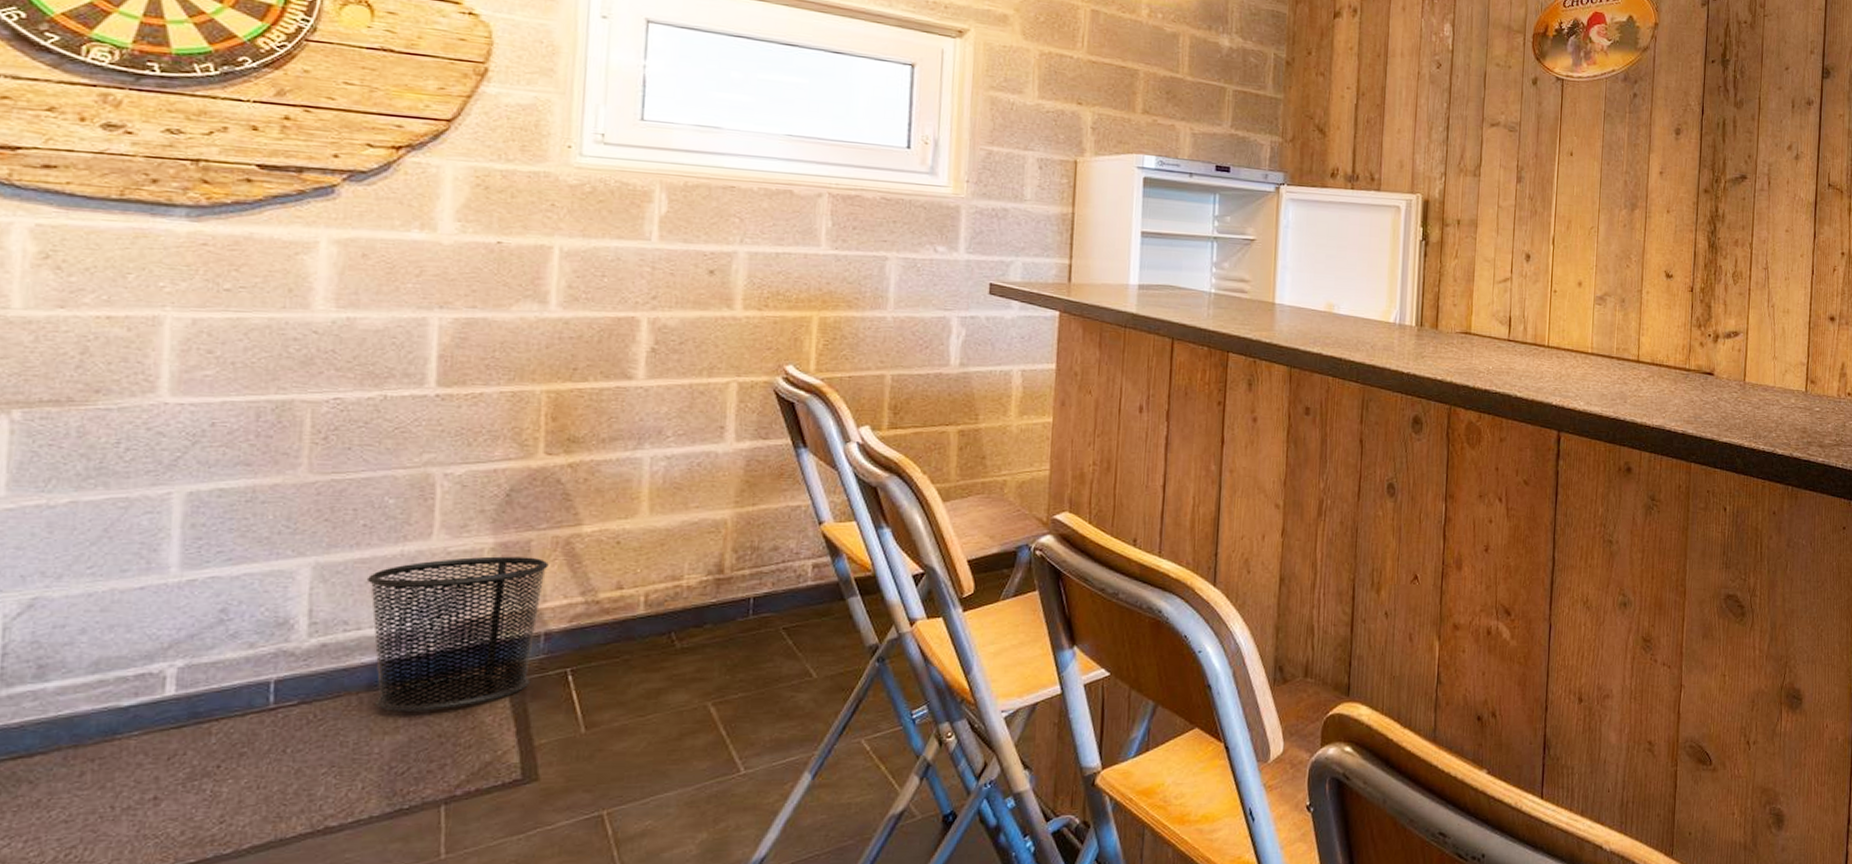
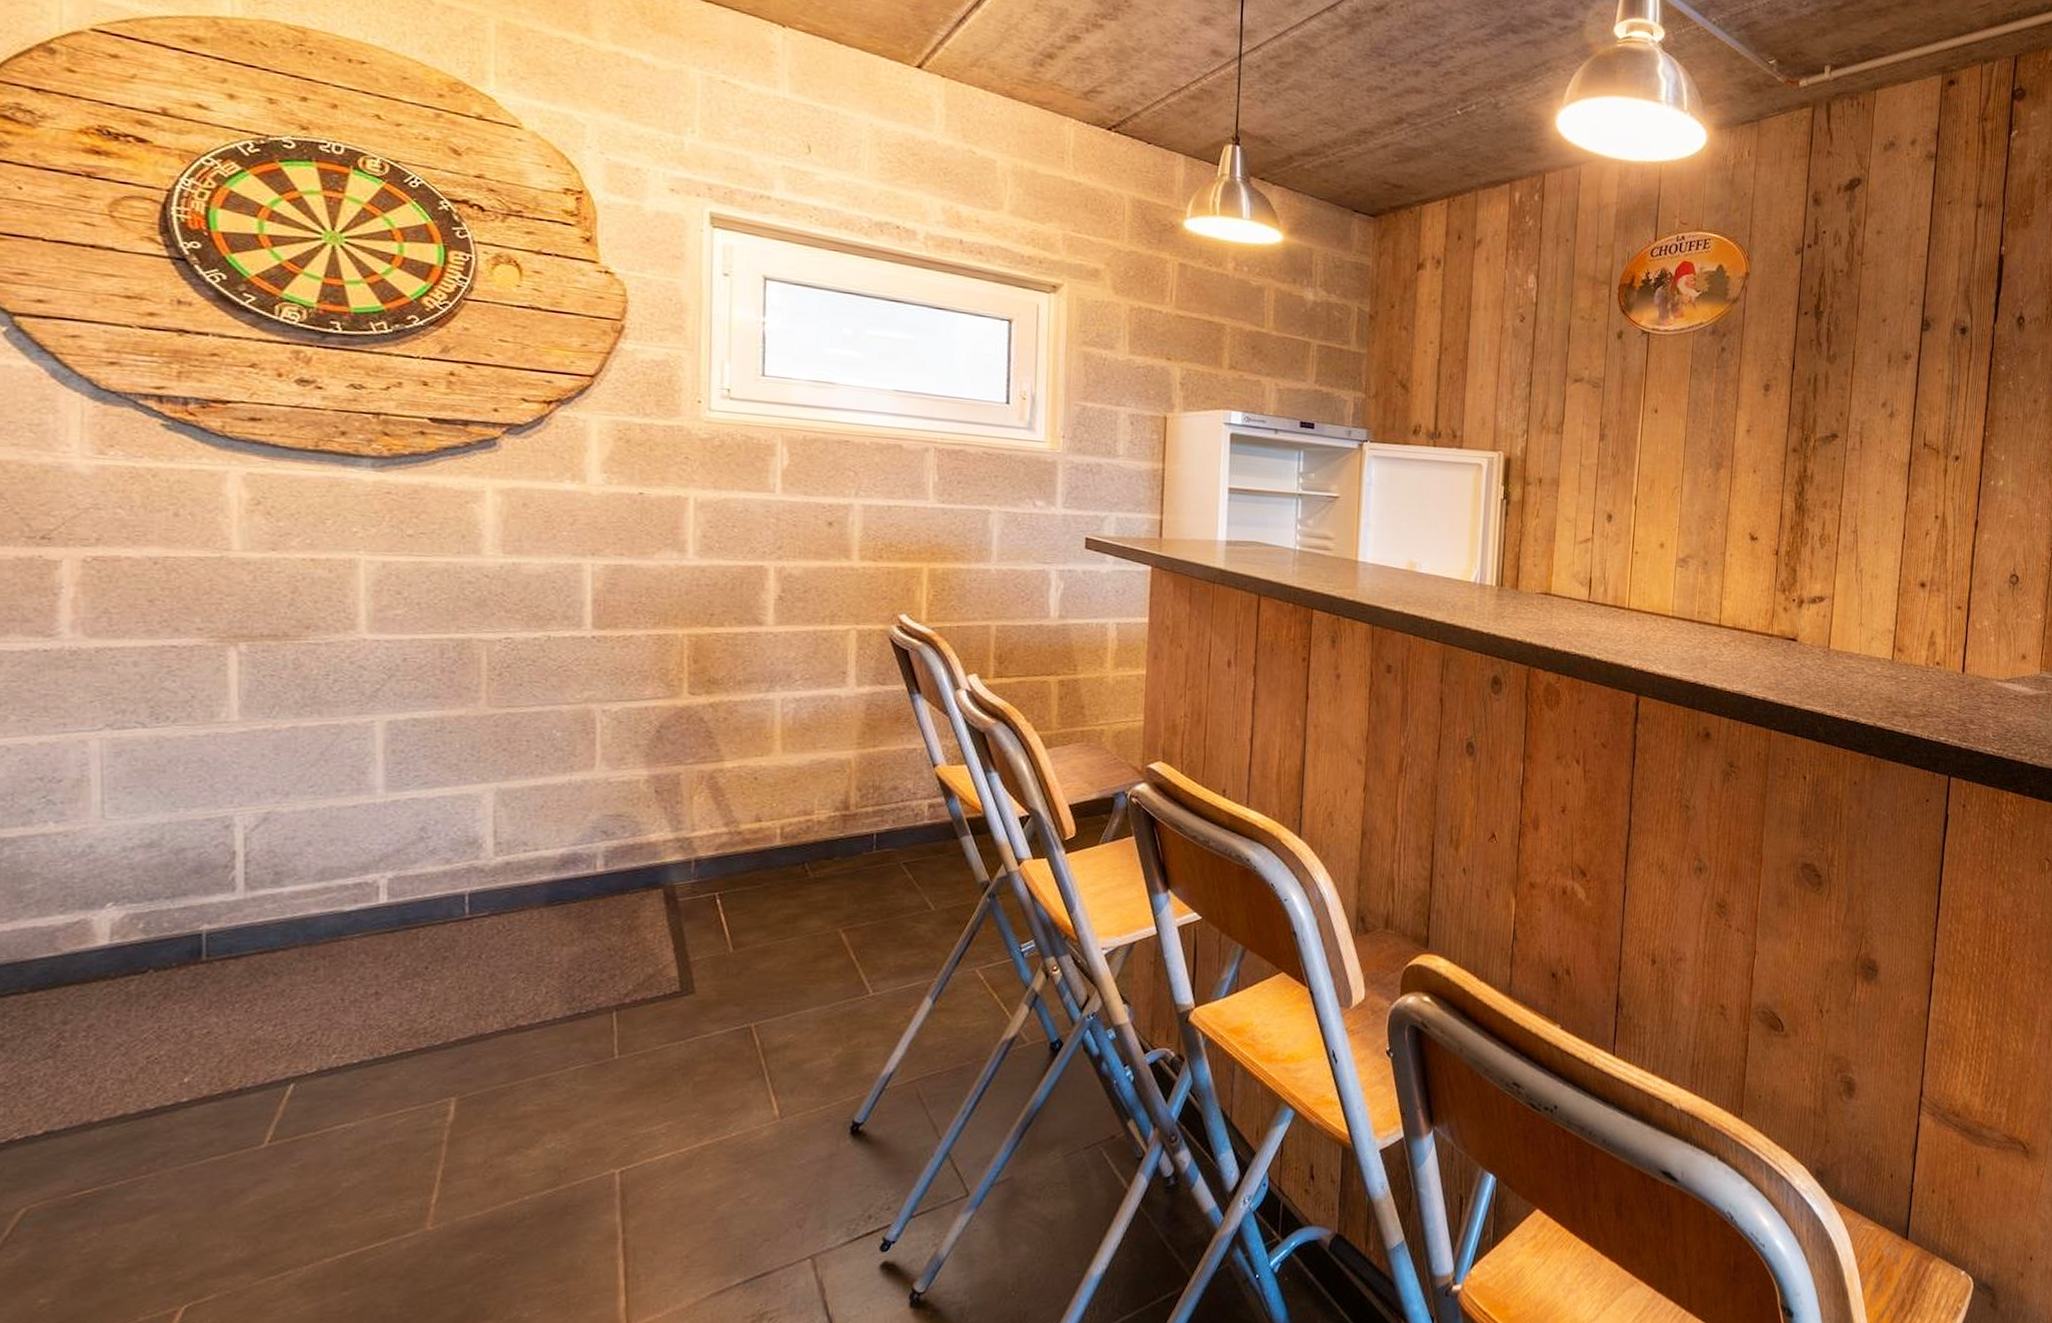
waste bin: present [368,556,549,711] -> none [542,787,696,926]

